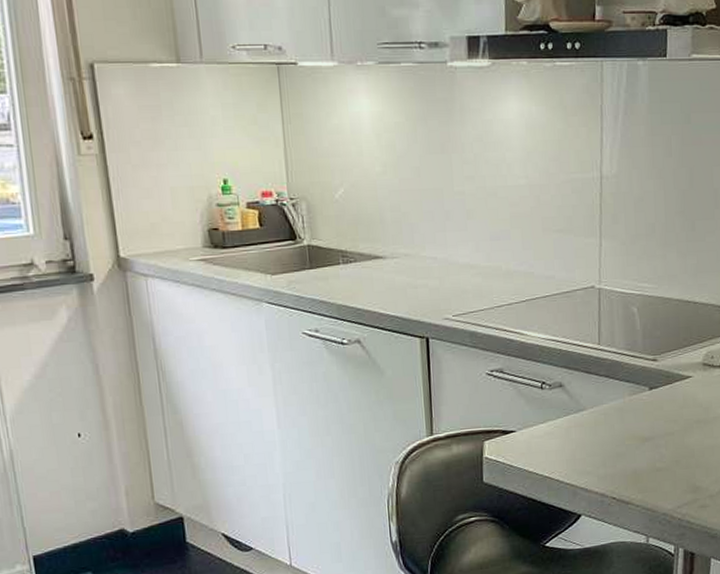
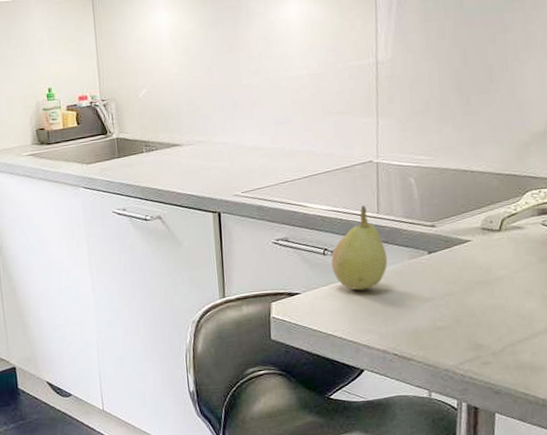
fruit: none [549,334,608,429] -> present [331,204,388,291]

